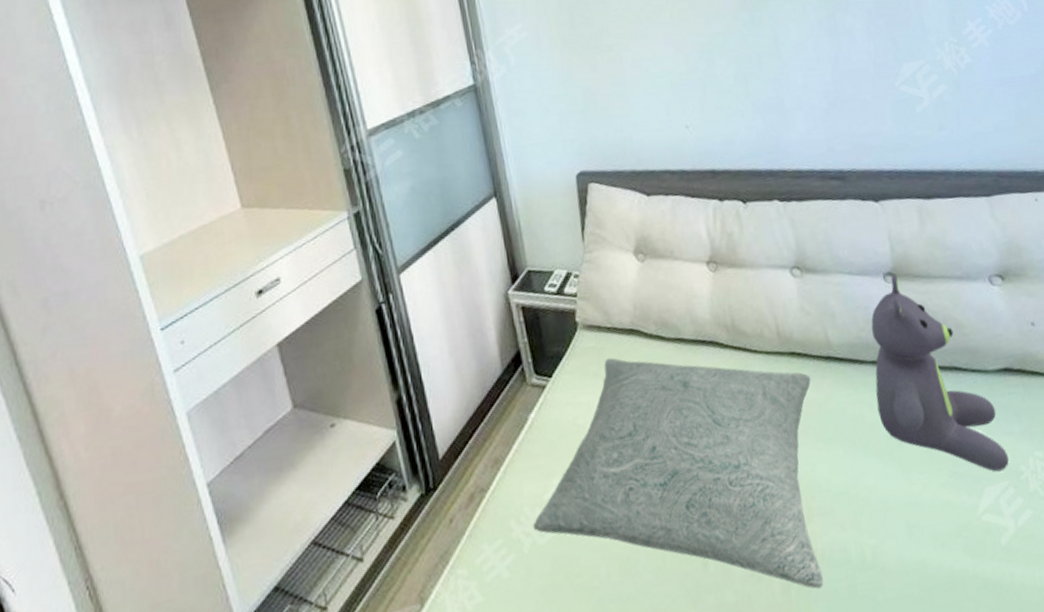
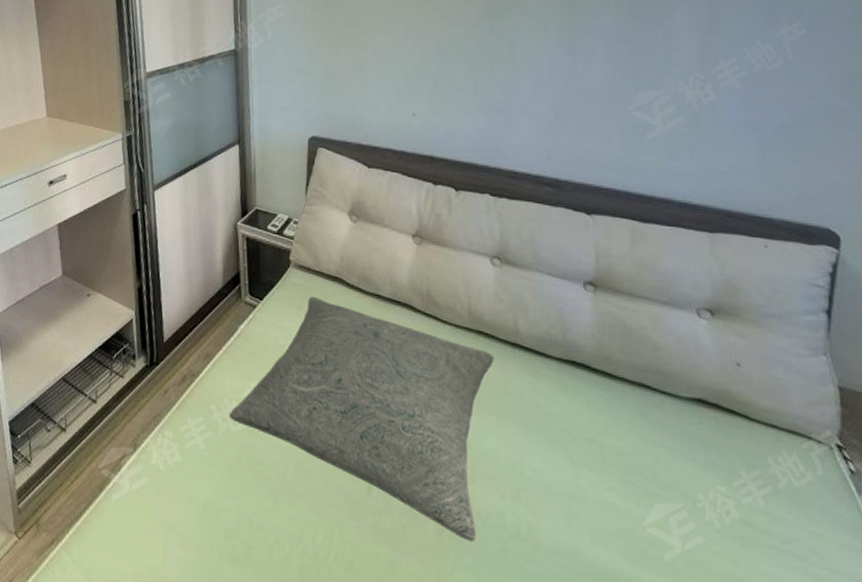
stuffed bear: present [871,273,1009,472] -> none [556,284,687,493]

